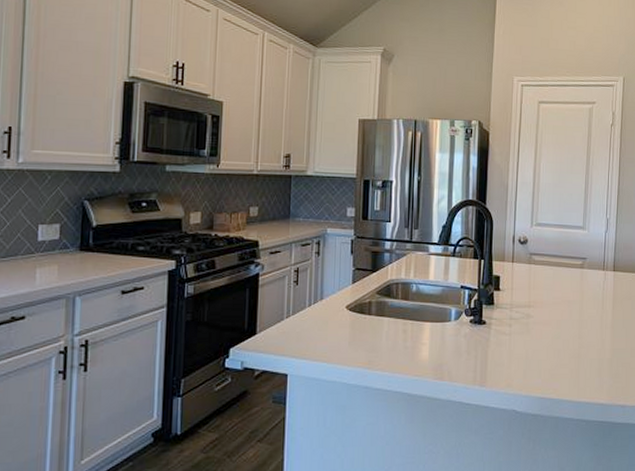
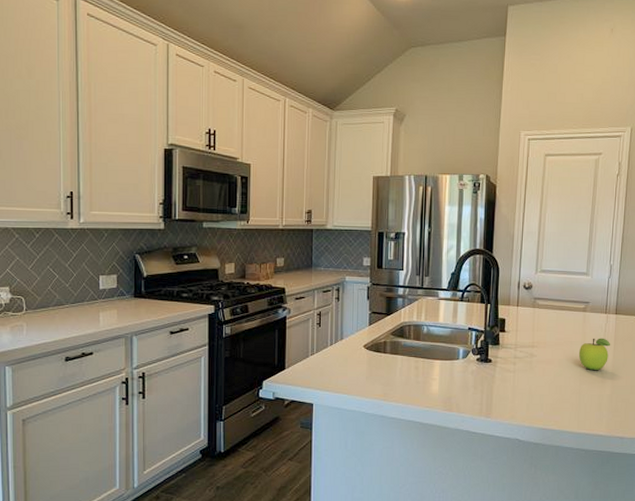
fruit: none [577,296,610,333] -> present [578,338,611,371]

